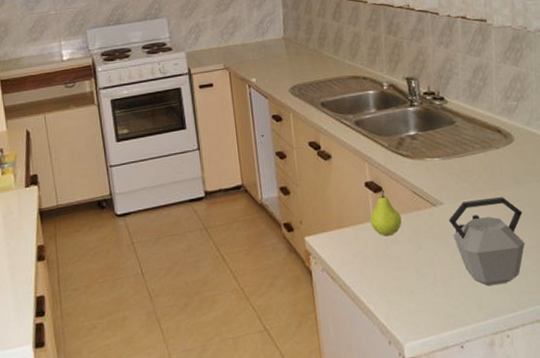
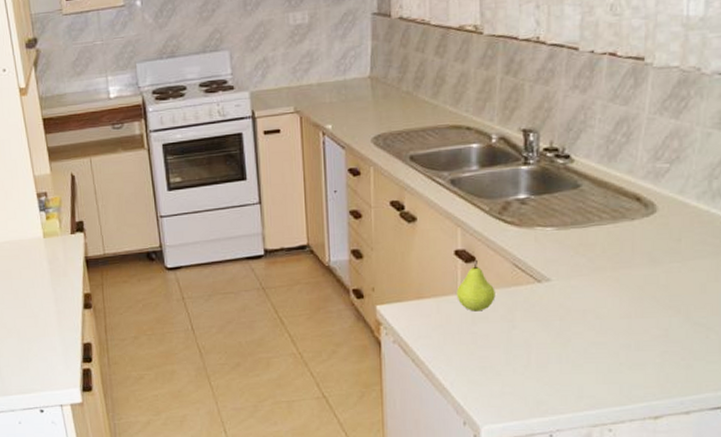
kettle: present [448,196,525,286] -> none [554,276,653,374]

